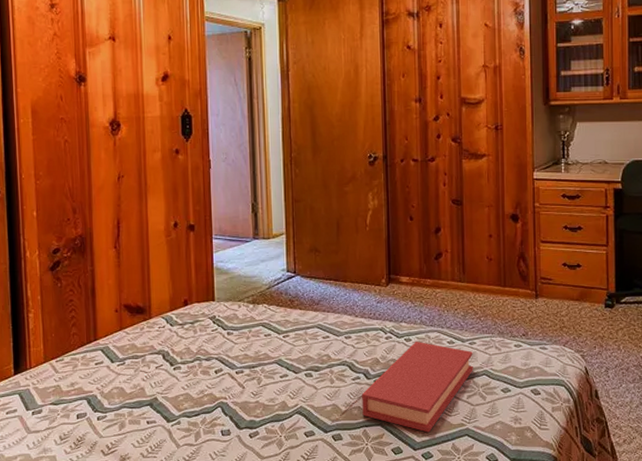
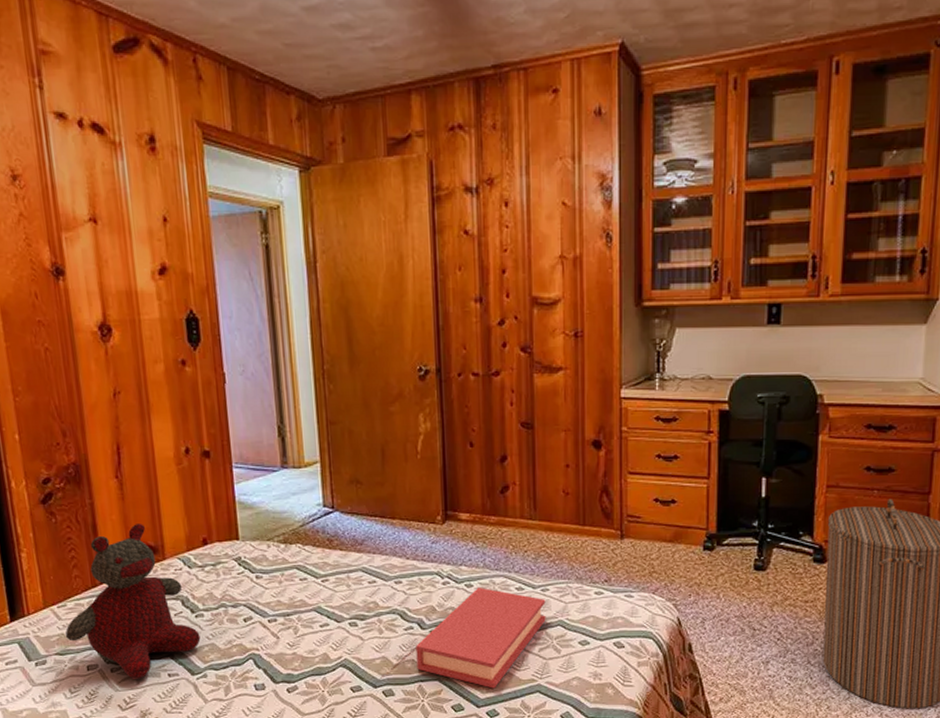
stuffed bear: none [60,287,177,426] -> present [65,524,201,679]

